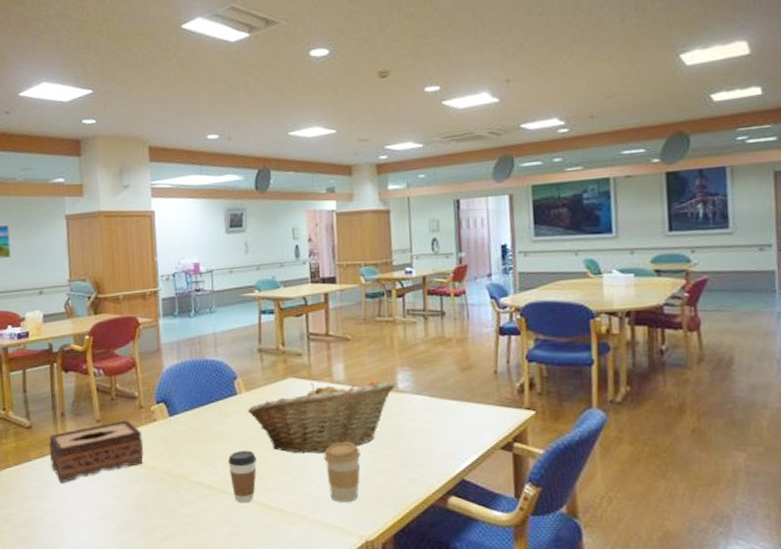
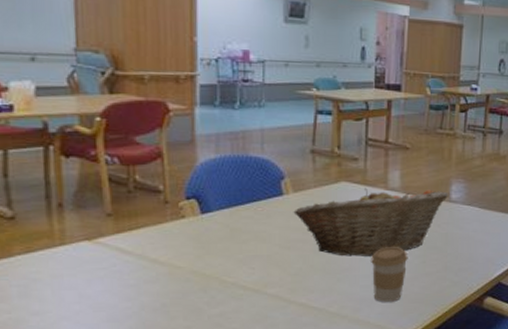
tissue box: present [49,420,144,483] -> none [39,215,167,282]
coffee cup: present [227,450,257,503] -> none [267,252,299,303]

